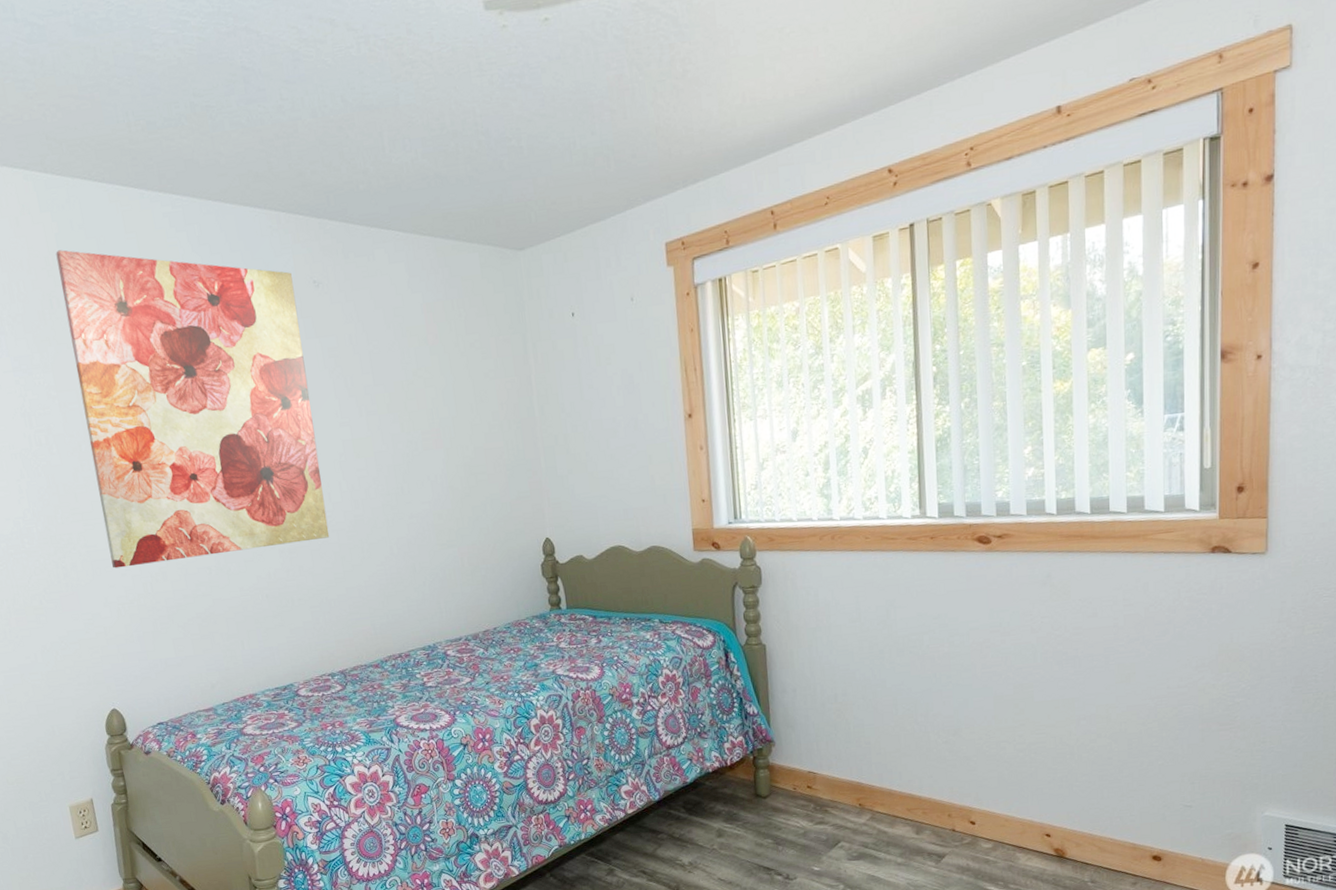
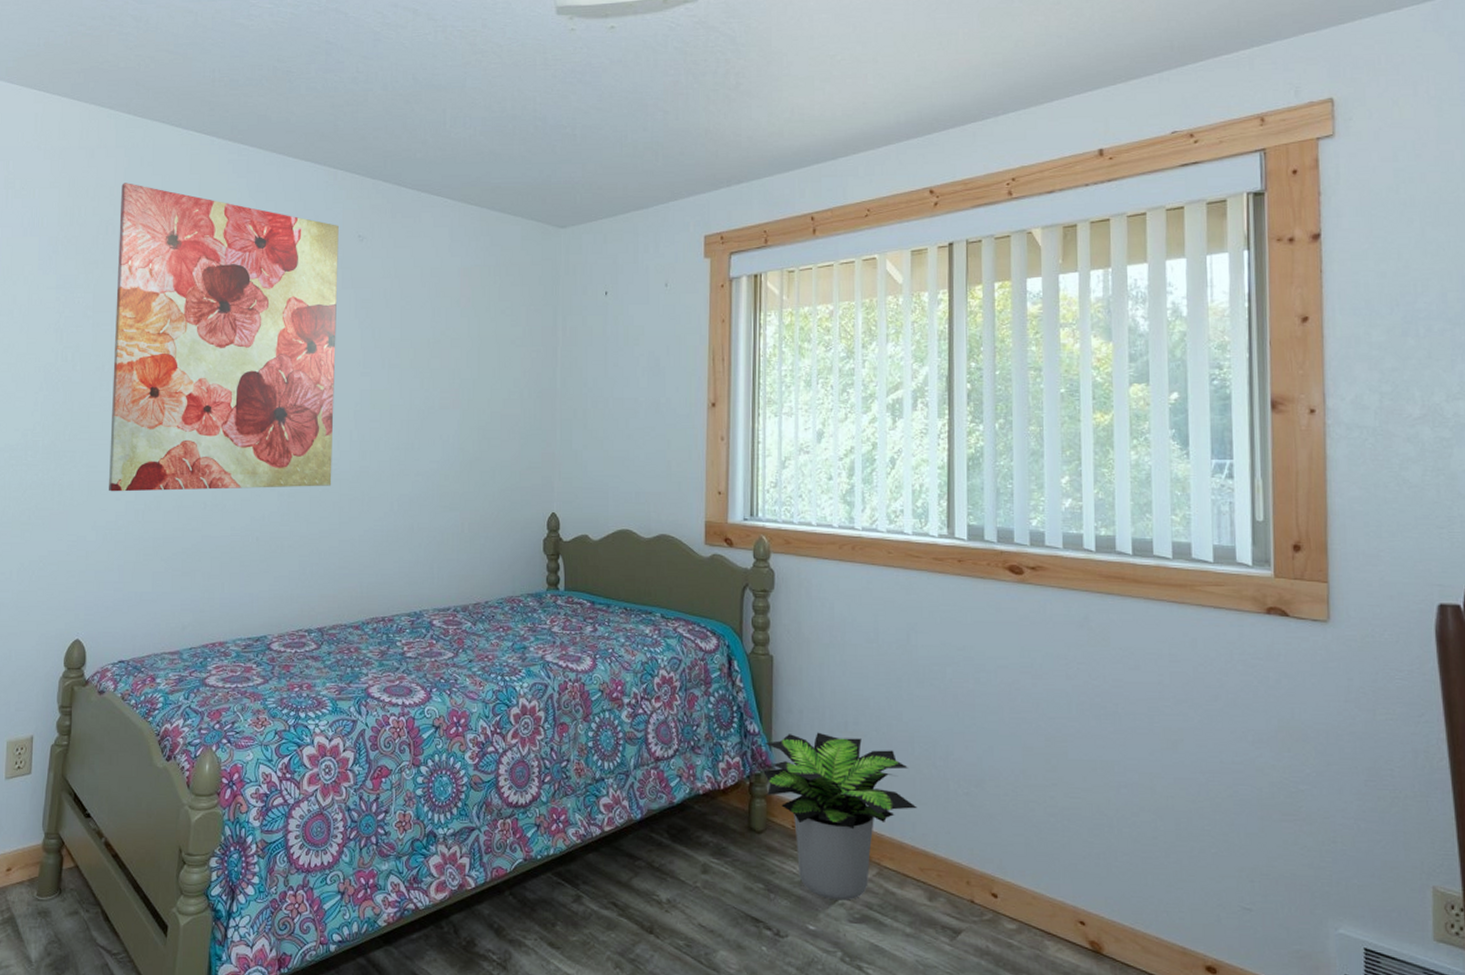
potted plant: none [763,706,903,845] -> present [763,732,917,901]

